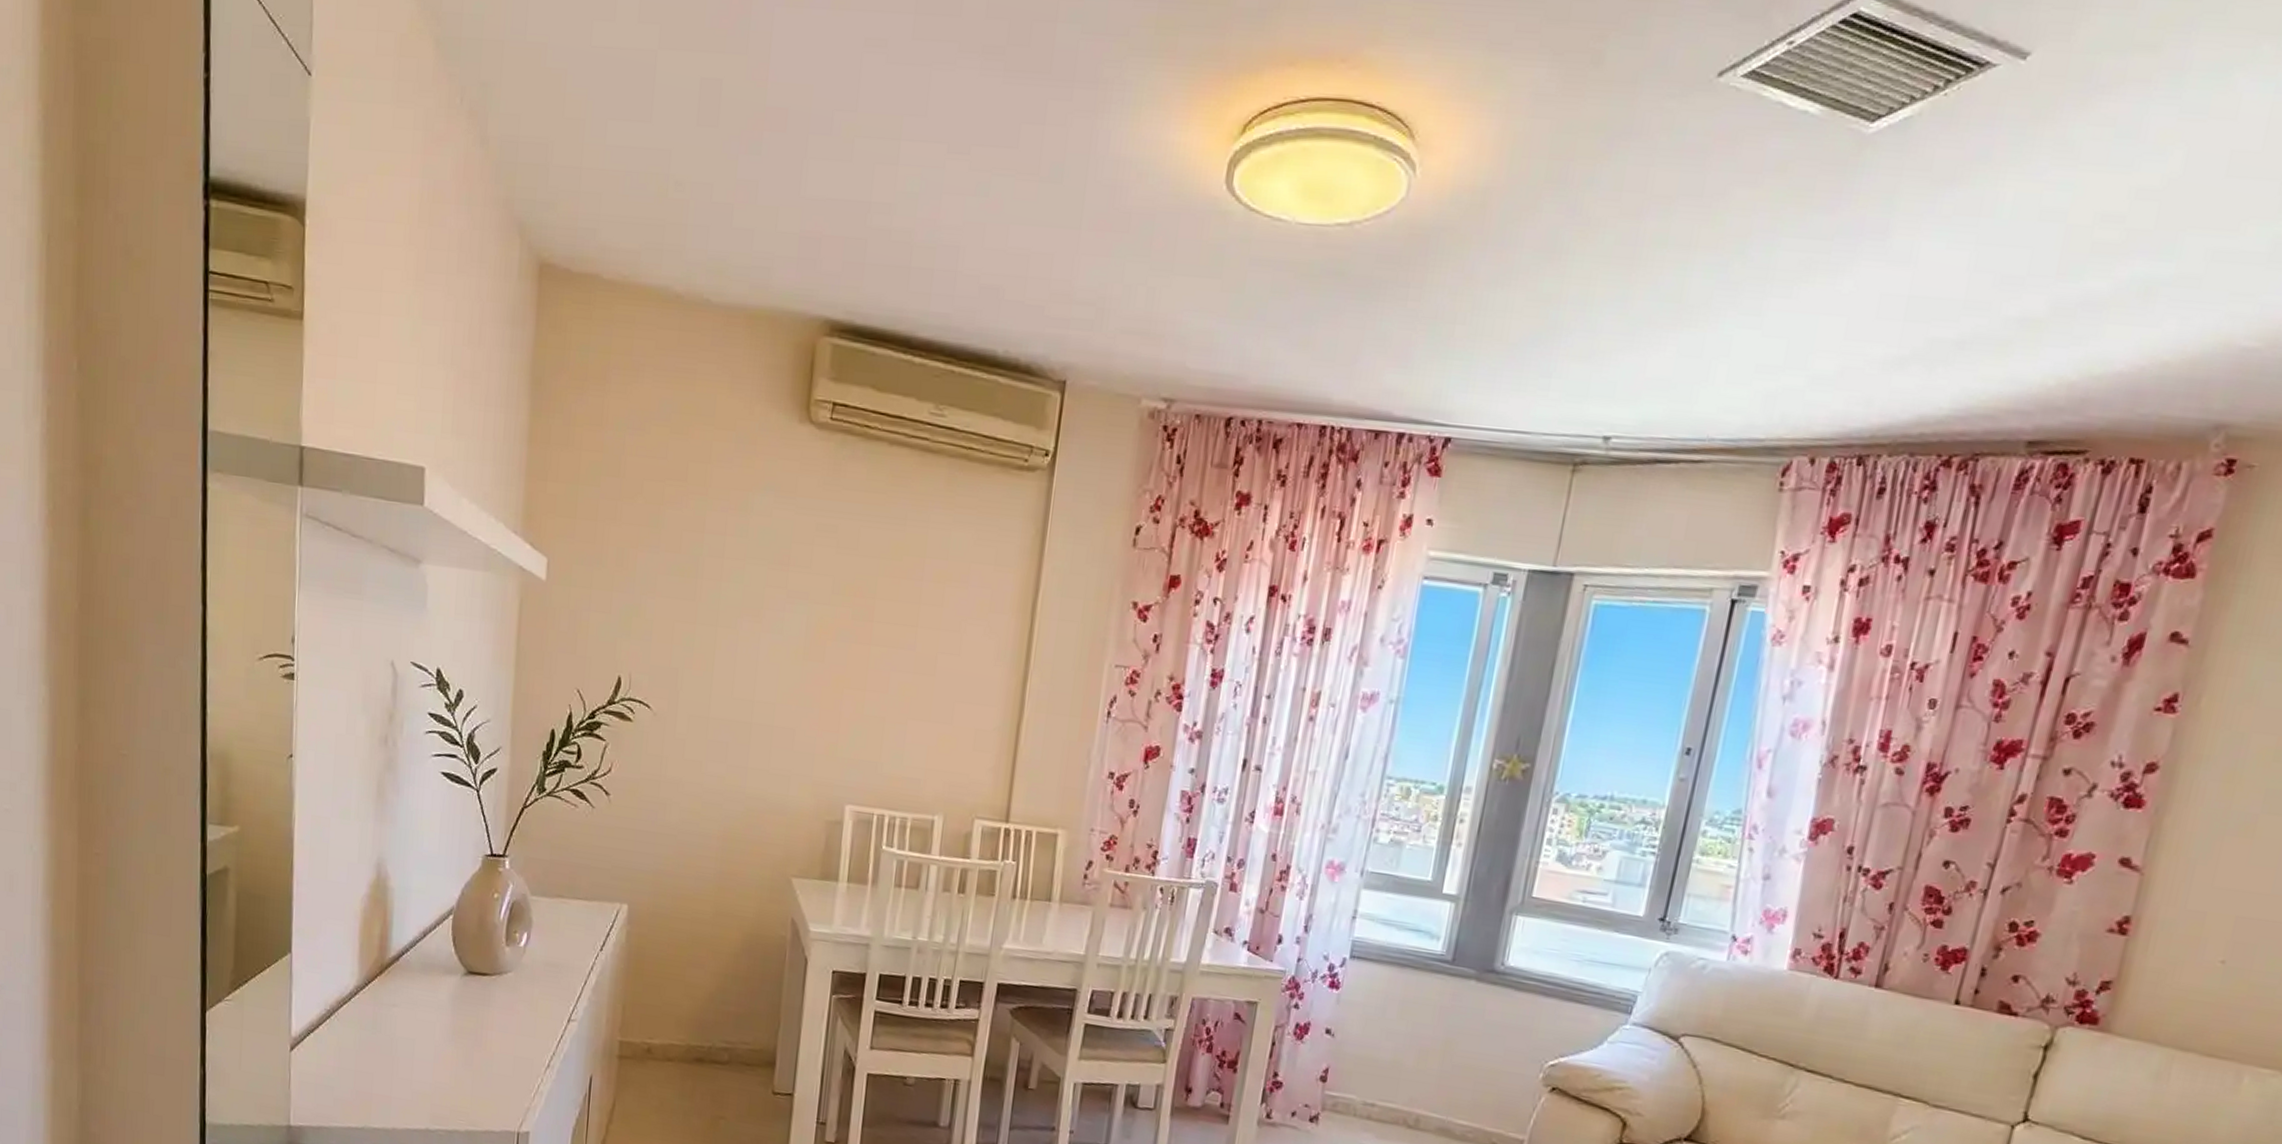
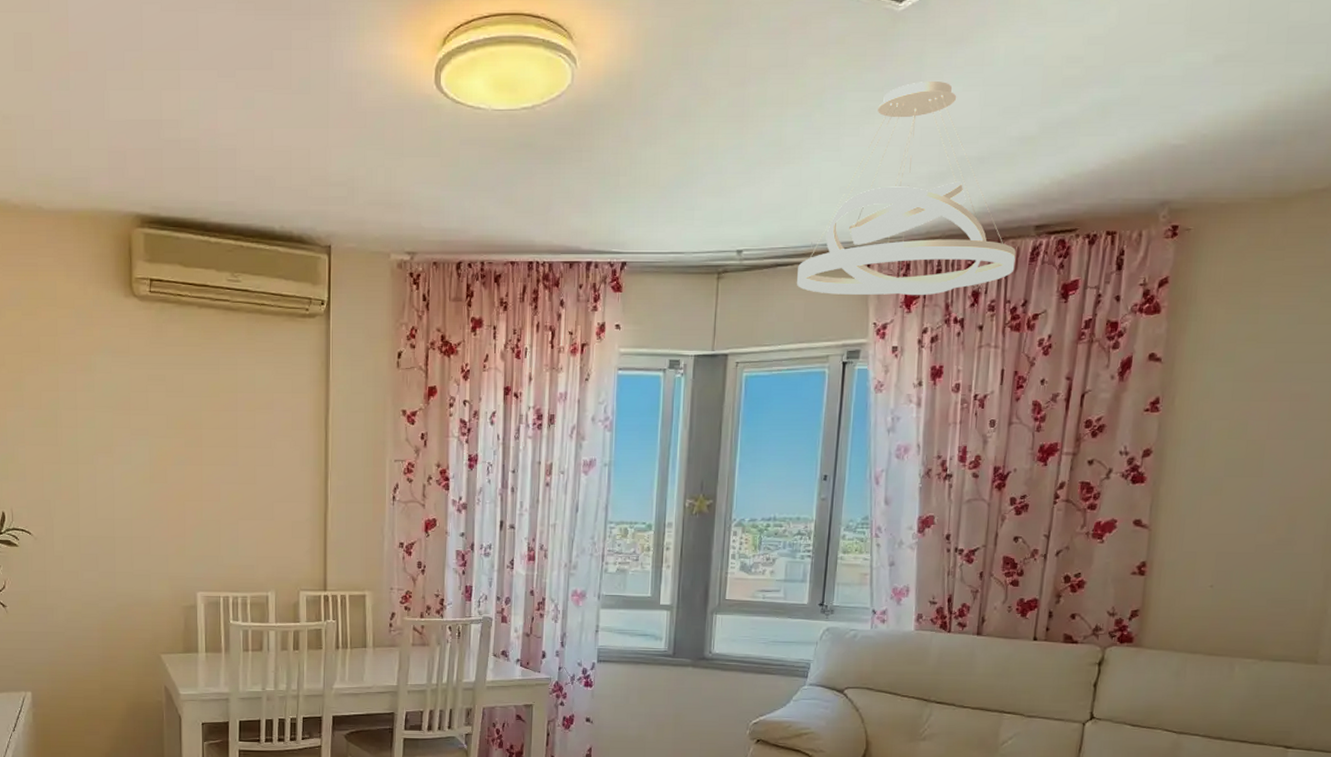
pendant light: none [1679,231,1996,522] -> present [796,82,1016,296]

